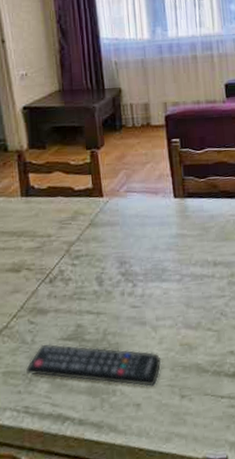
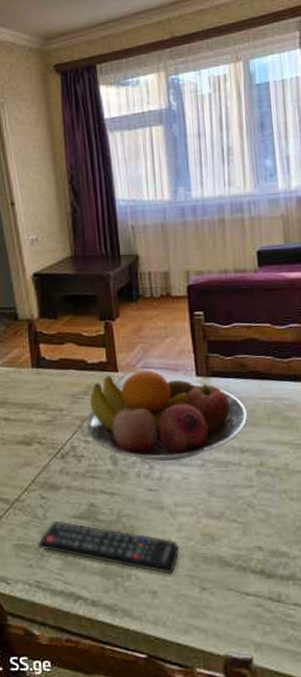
fruit bowl: none [73,194,219,280] -> present [86,370,247,462]

